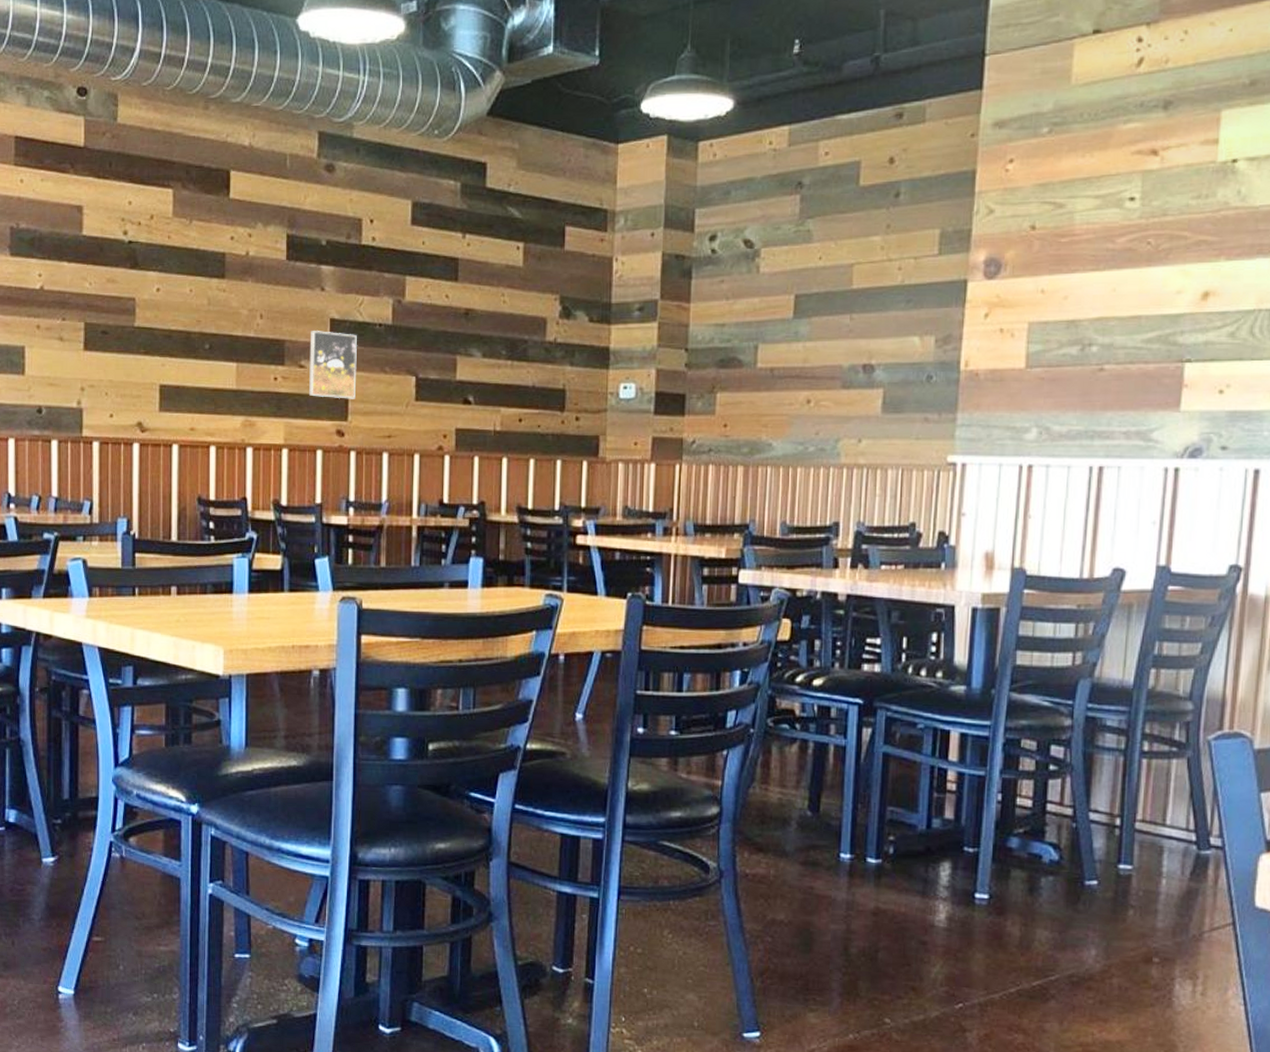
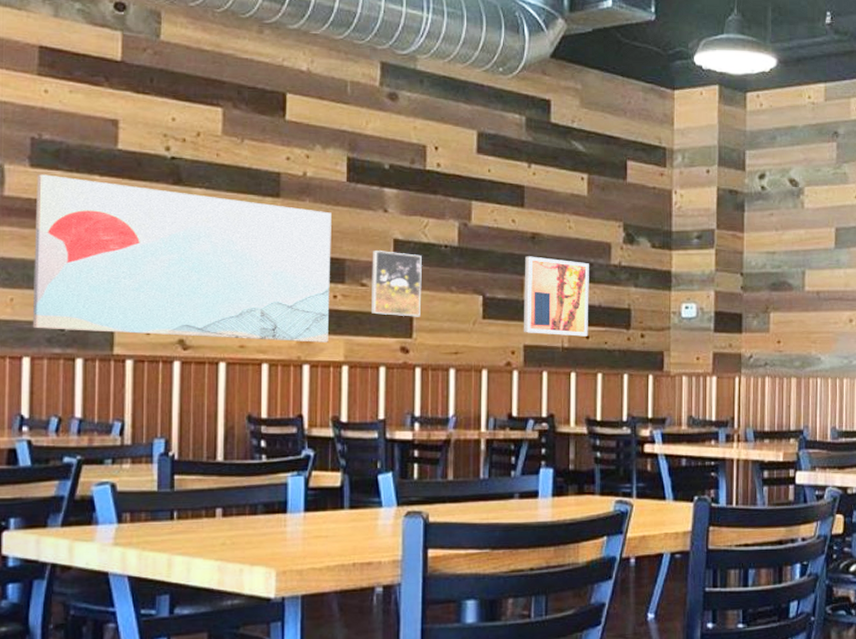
wall art: none [15,263,272,425] -> present [32,174,331,343]
wall art: none [455,334,523,419] -> present [523,256,589,337]

